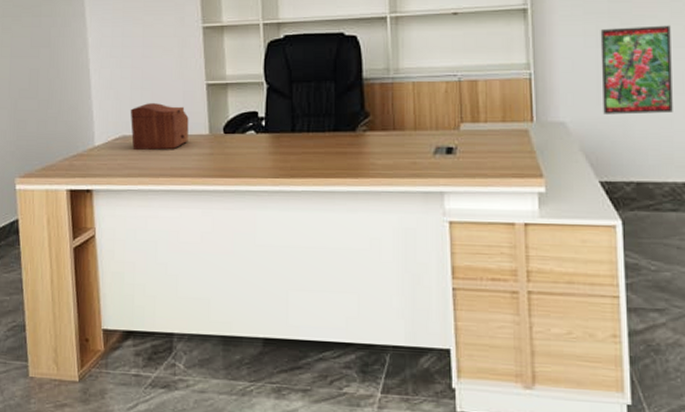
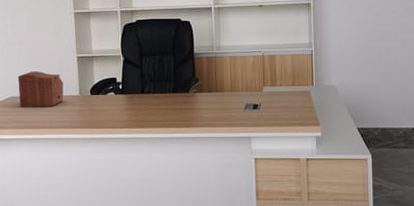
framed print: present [600,25,673,115] -> none [359,17,406,80]

